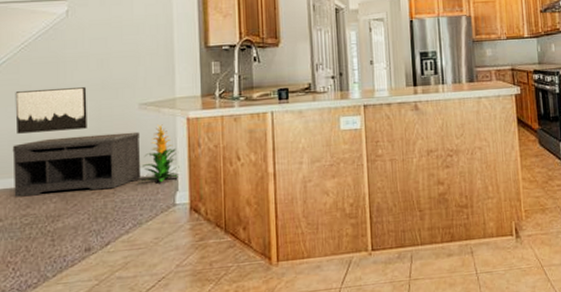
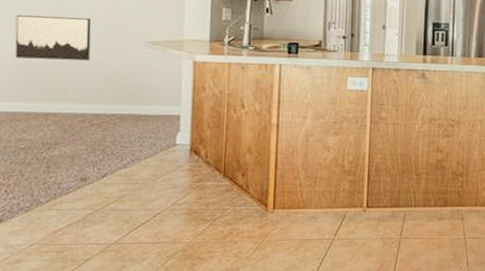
bench: present [12,131,142,198] -> none [10,66,145,123]
indoor plant: present [140,124,180,182] -> none [141,64,183,121]

